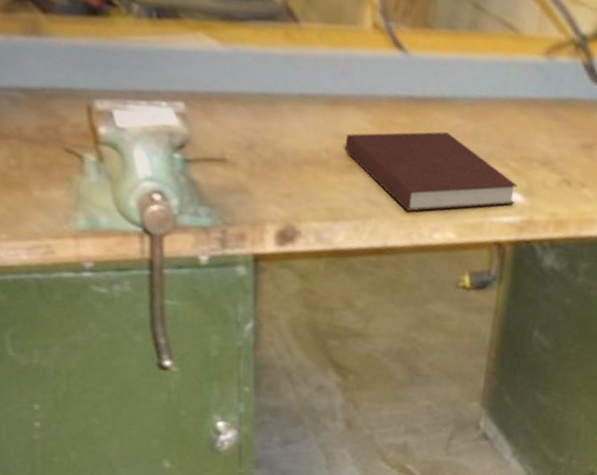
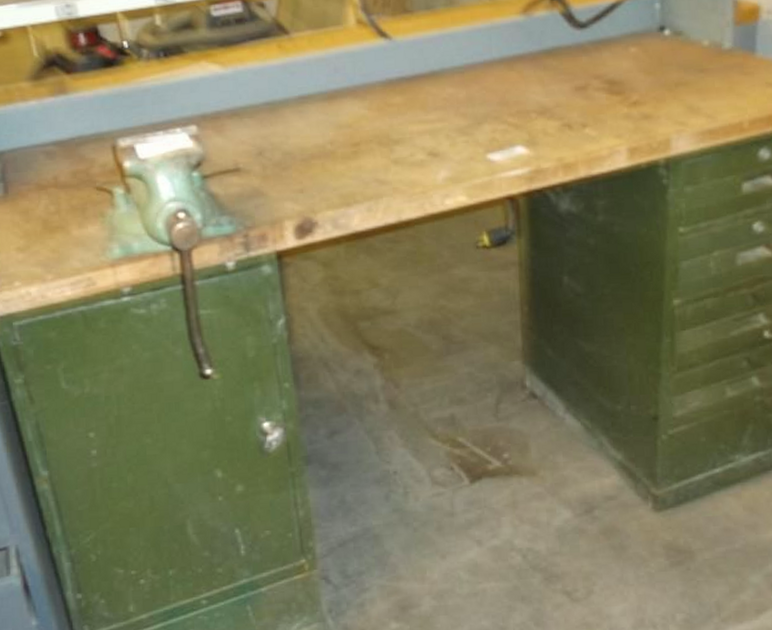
notebook: present [345,131,518,212] -> none [347,103,520,184]

